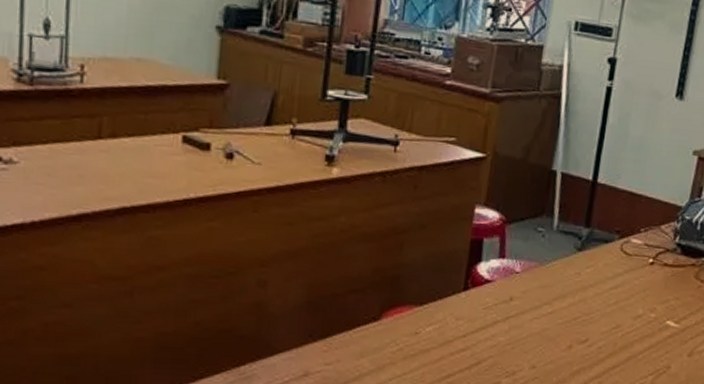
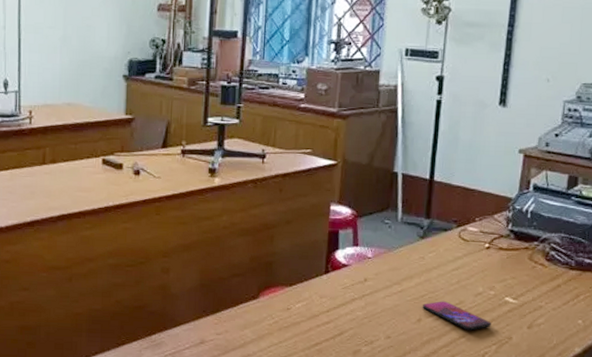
smartphone: none [575,324,649,359] -> present [423,301,491,331]

